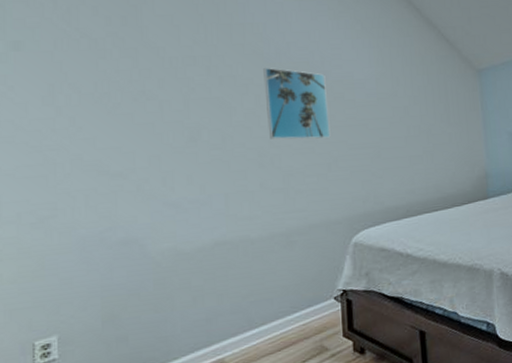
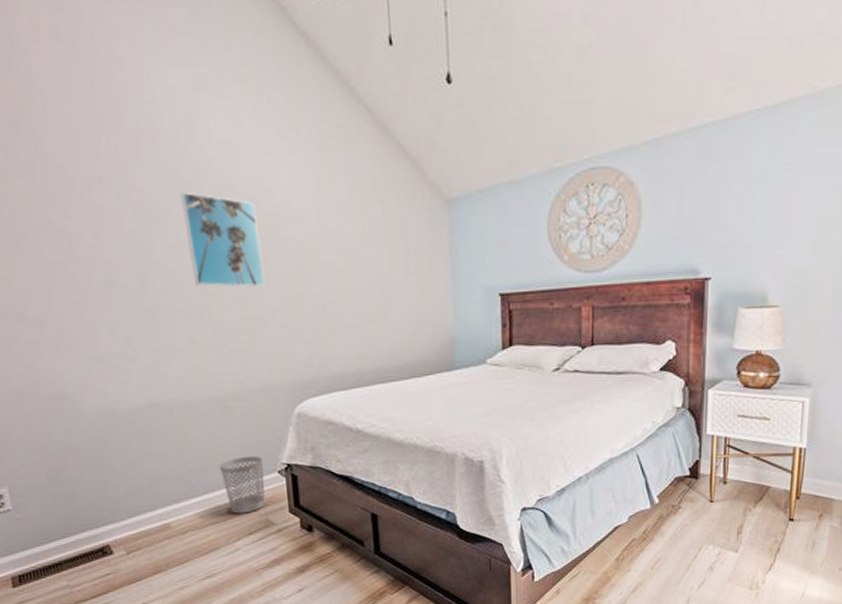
wastebasket: none [279,284,321,343] -> present [220,455,266,514]

